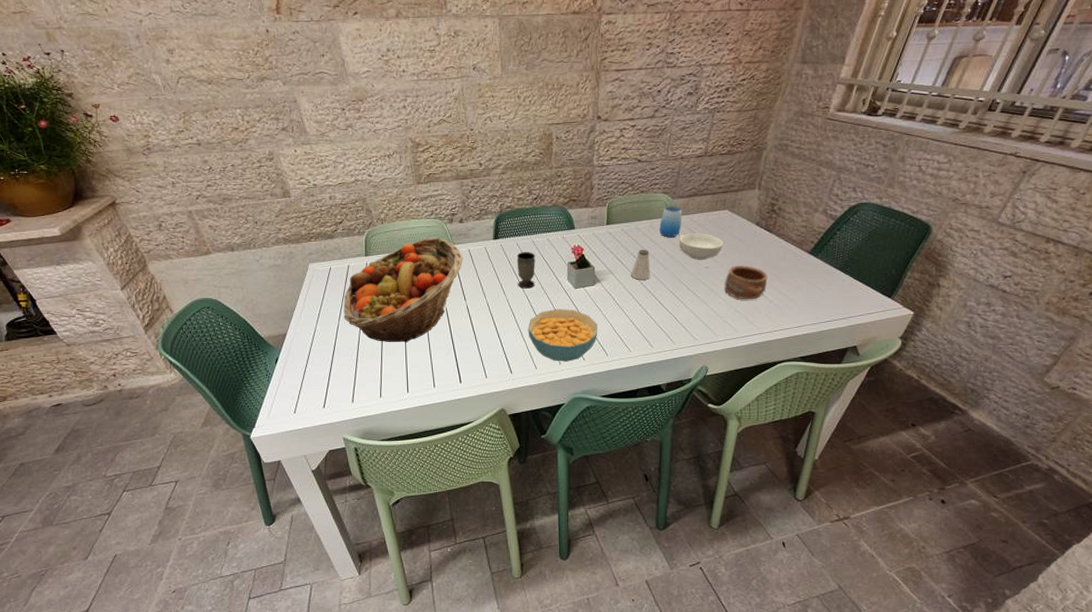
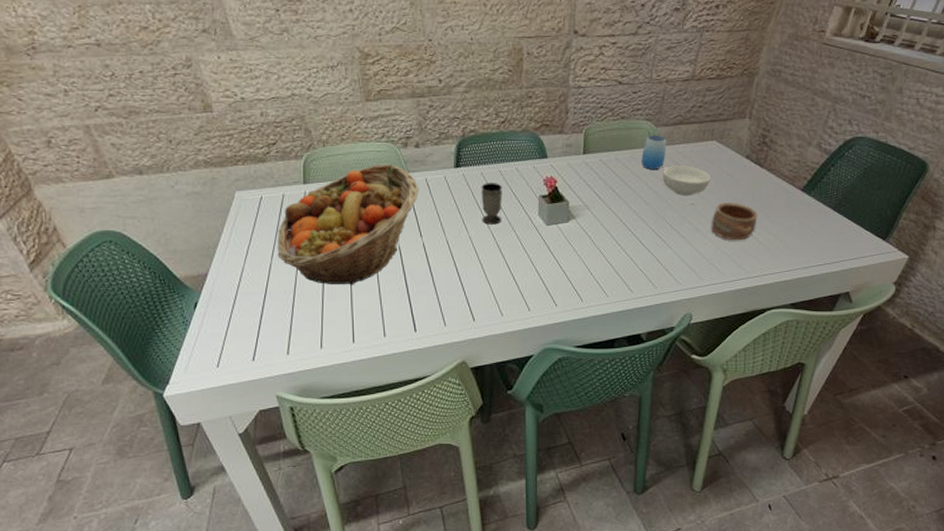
cereal bowl: present [528,308,598,362] -> none [493,247,573,308]
saltshaker: present [631,250,651,280] -> none [609,183,631,217]

